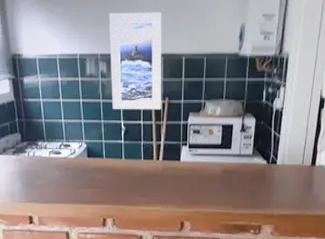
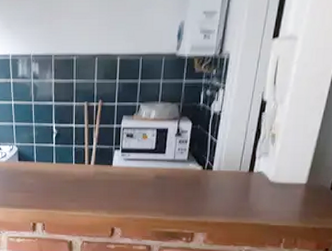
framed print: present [109,12,162,110] -> none [42,10,97,113]

